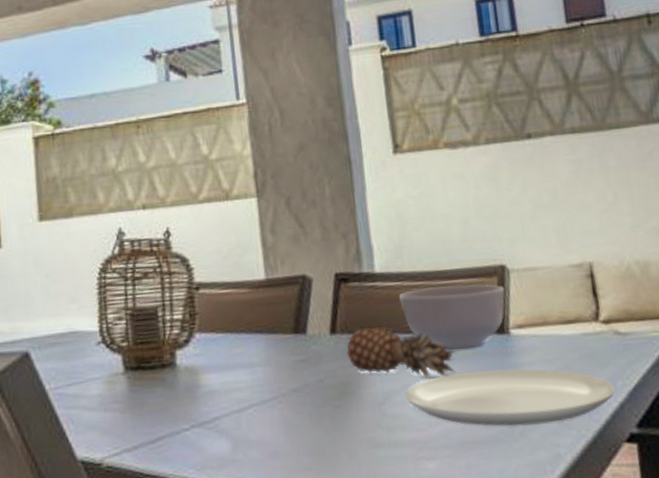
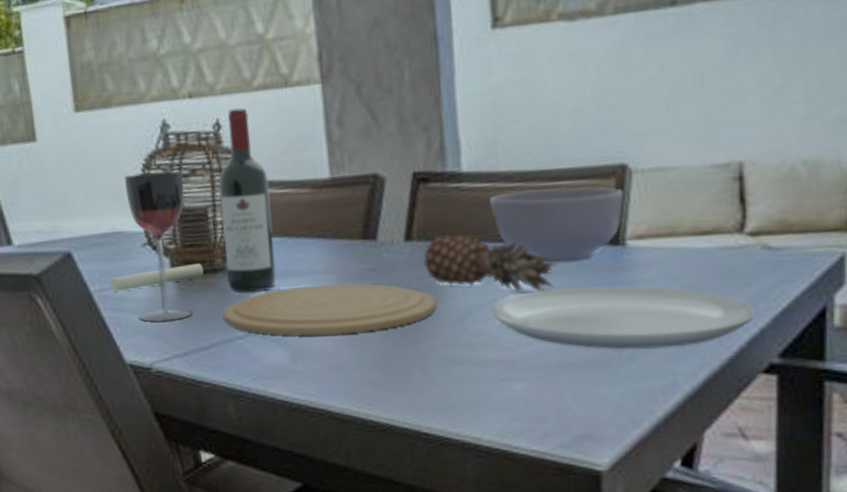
candle: none [65,360,153,390] -> present [110,264,204,292]
wineglass: none [82,273,143,418] -> present [124,170,193,322]
wine bottle: none [168,218,219,386] -> present [218,108,276,292]
plate: none [170,374,359,426] -> present [223,283,436,336]

